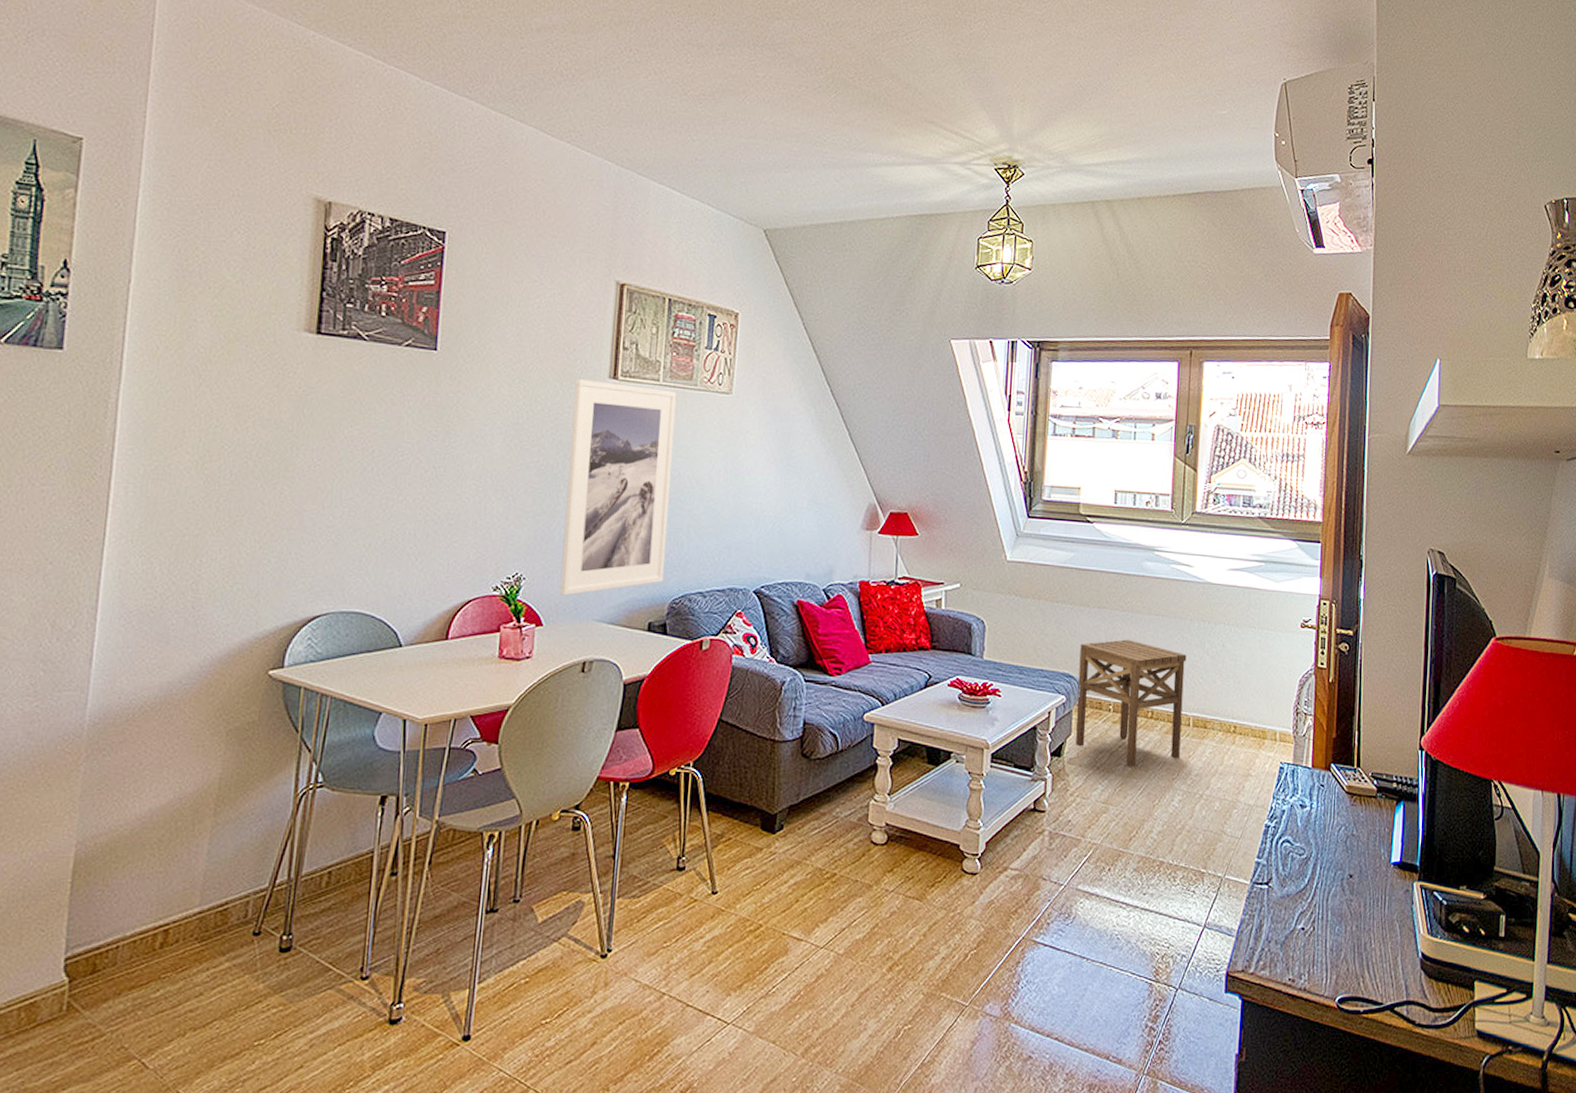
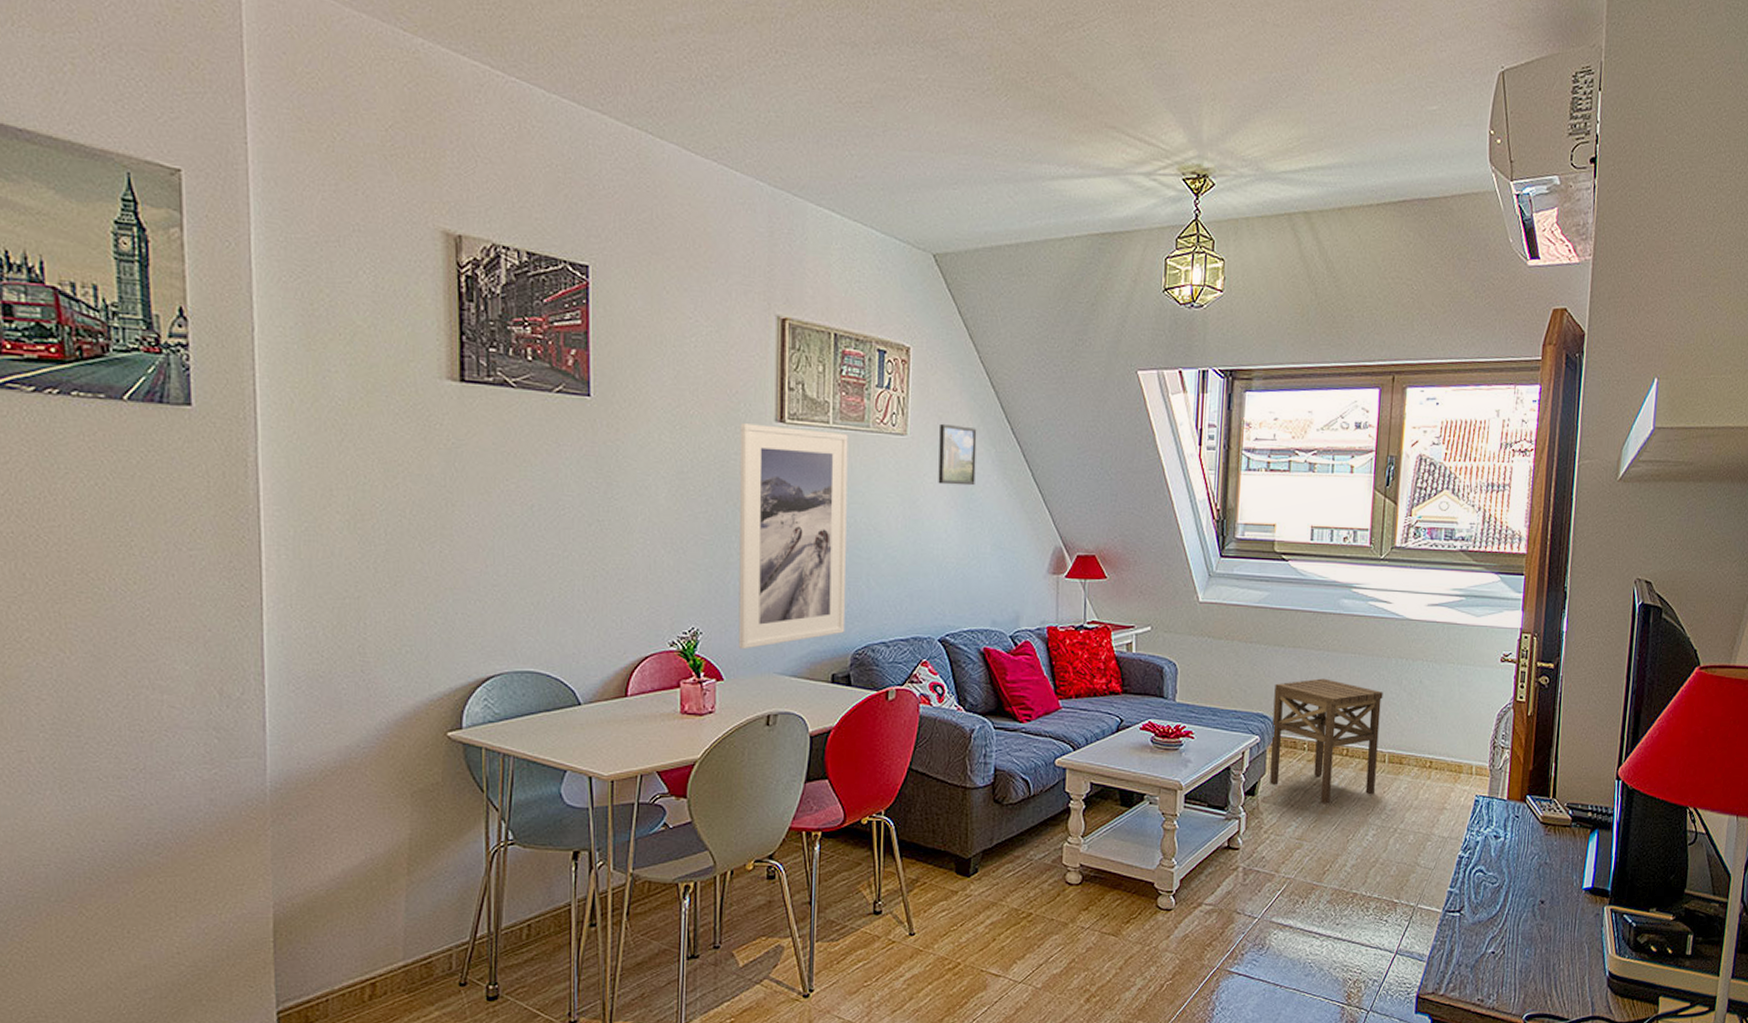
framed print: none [760,384,799,443] -> present [938,423,977,486]

